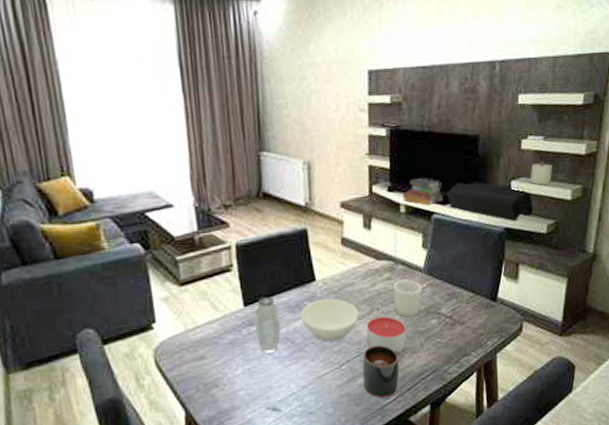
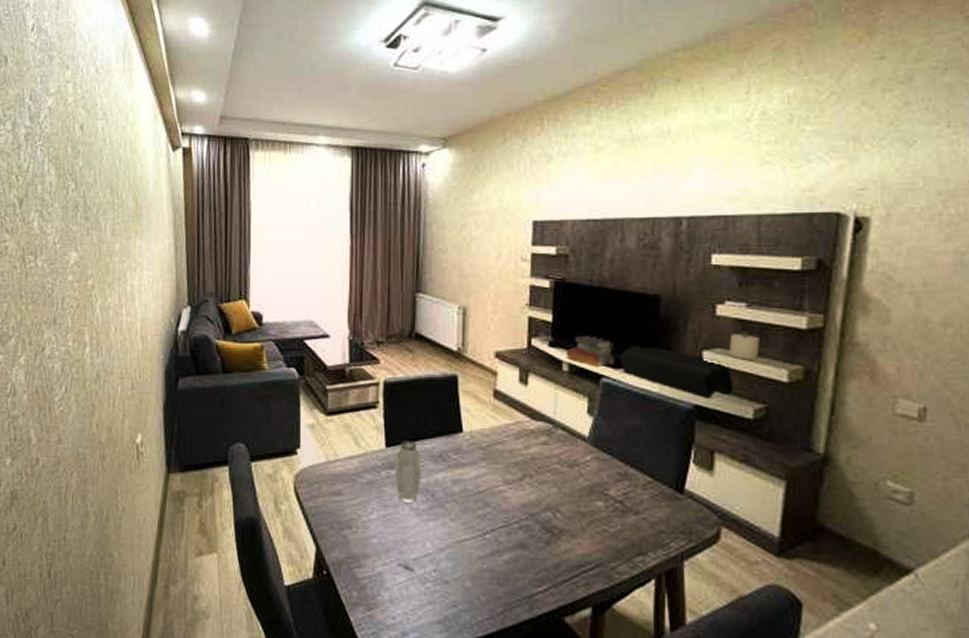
soup bowl: present [300,298,359,342] -> none [444,453,509,504]
mug: present [362,345,400,398] -> none [509,518,555,585]
candle: present [366,315,406,353] -> none [515,484,564,533]
mug: present [393,279,423,317] -> none [550,447,587,493]

